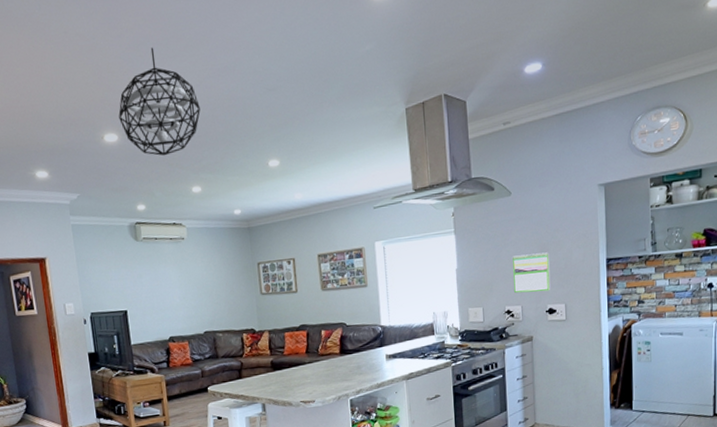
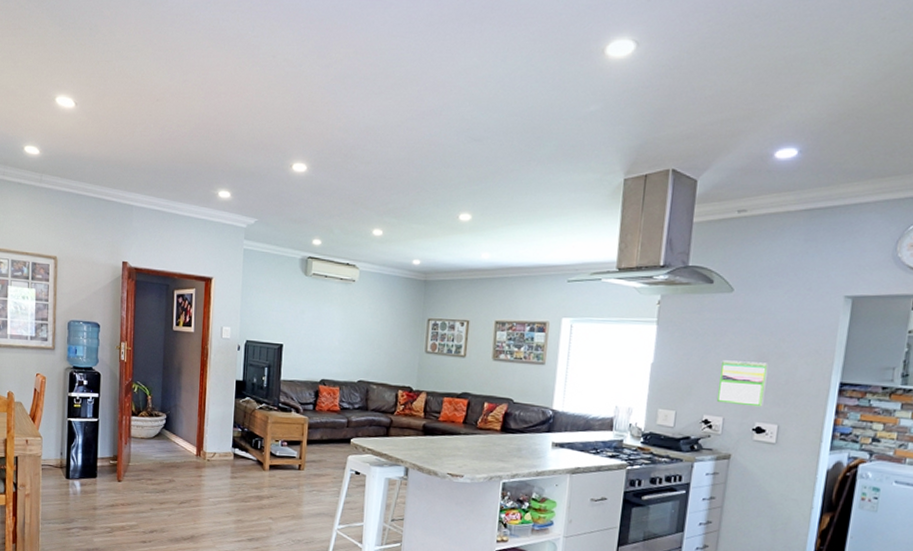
pendant light: present [118,47,200,156] -> none [311,81,397,194]

